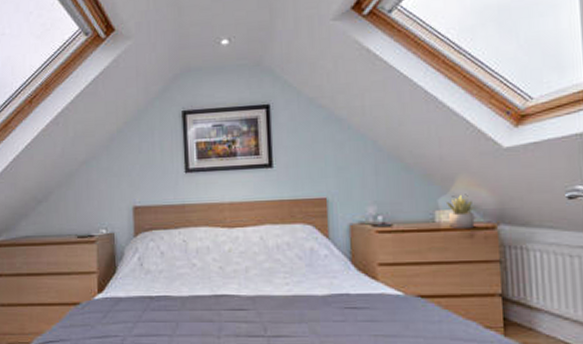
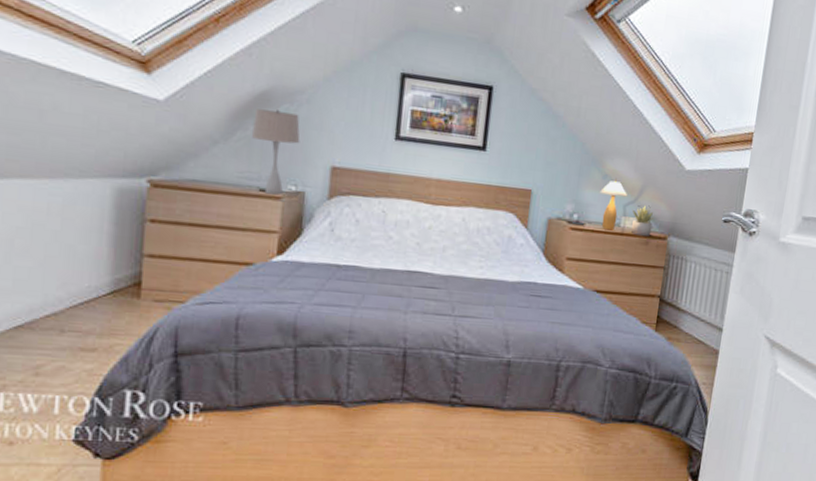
table lamp: none [66,165,105,240] -> present [252,109,301,195]
table lamp: none [402,170,438,228] -> present [599,177,628,231]

